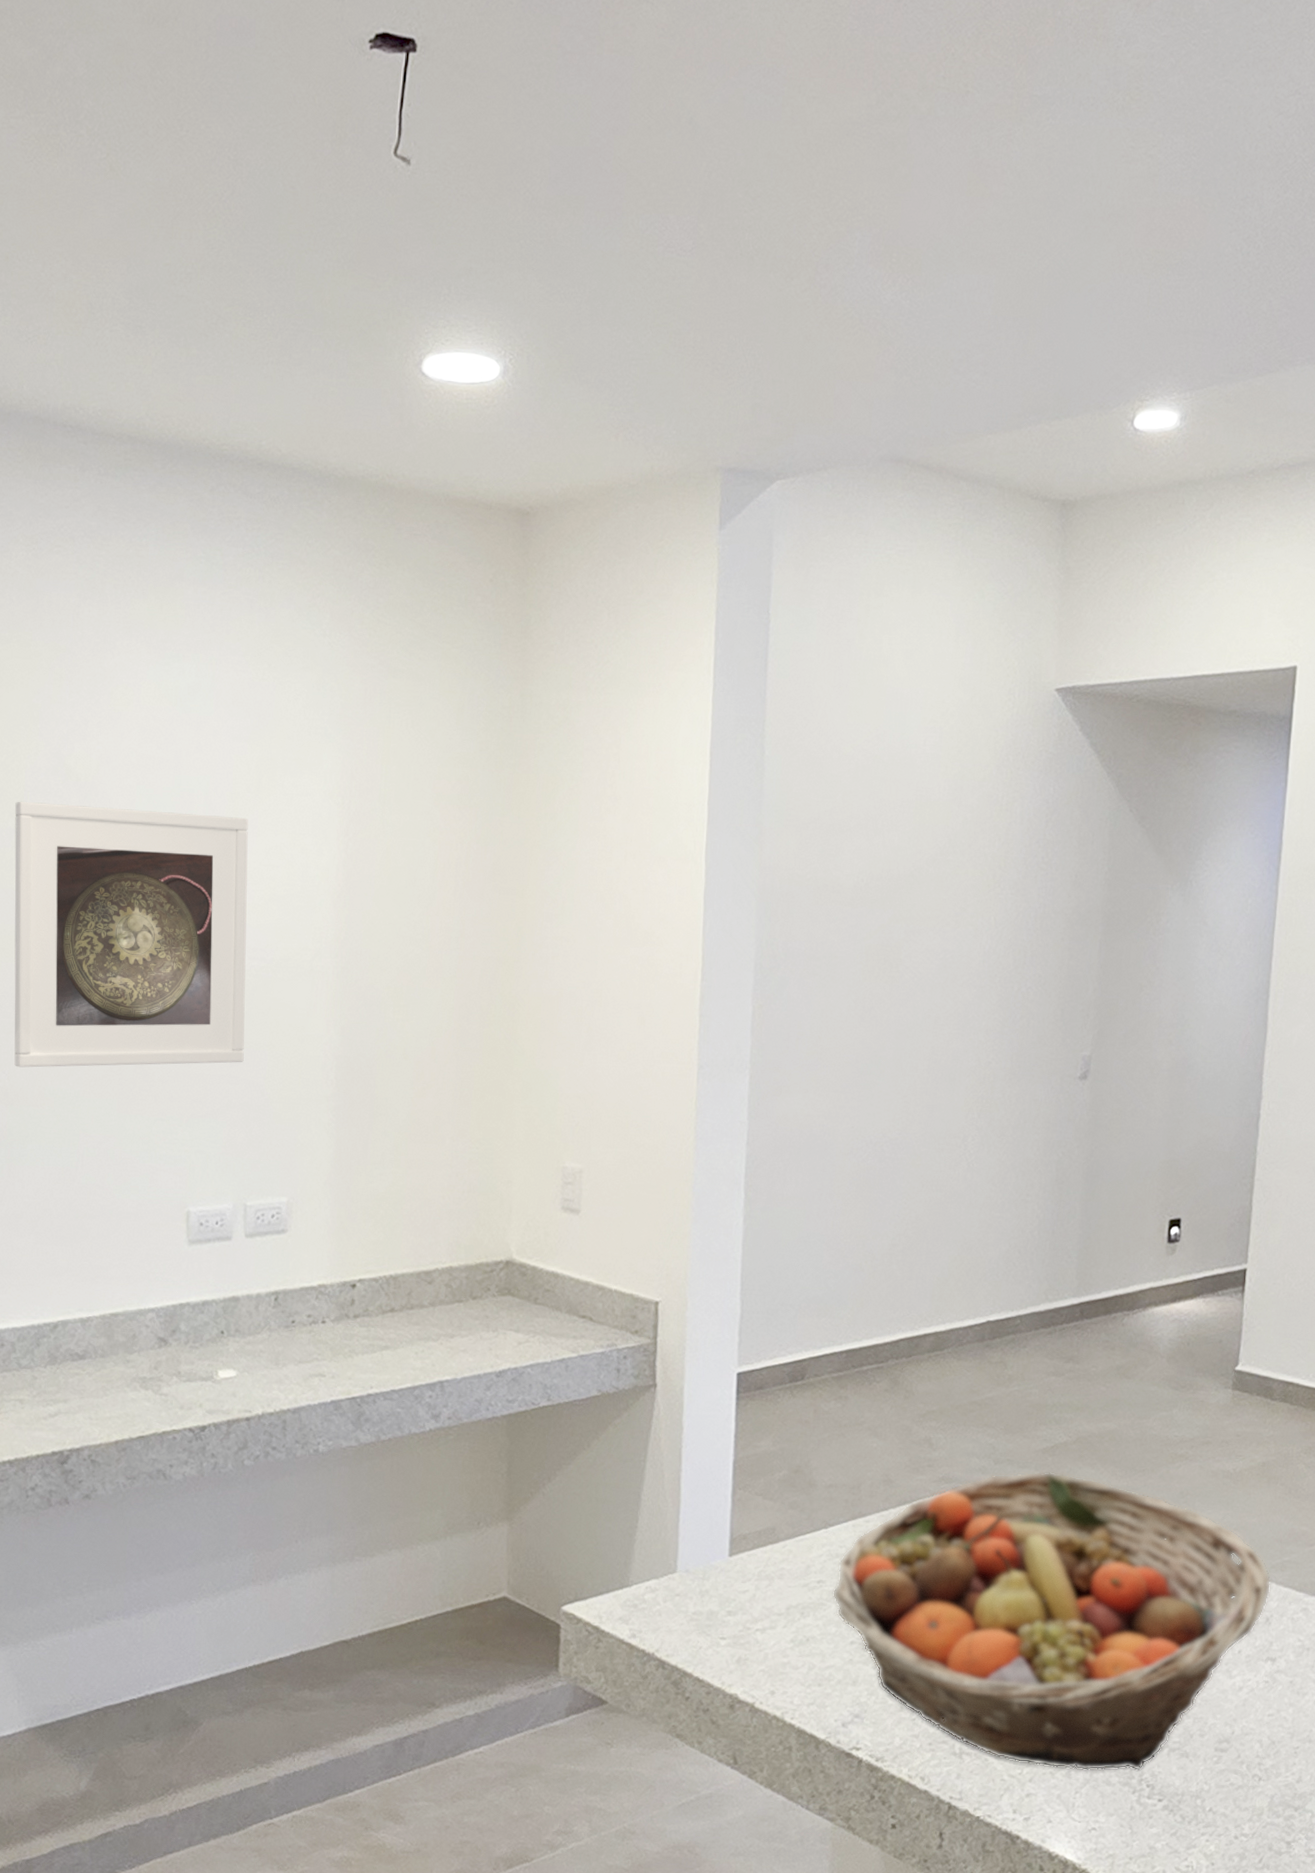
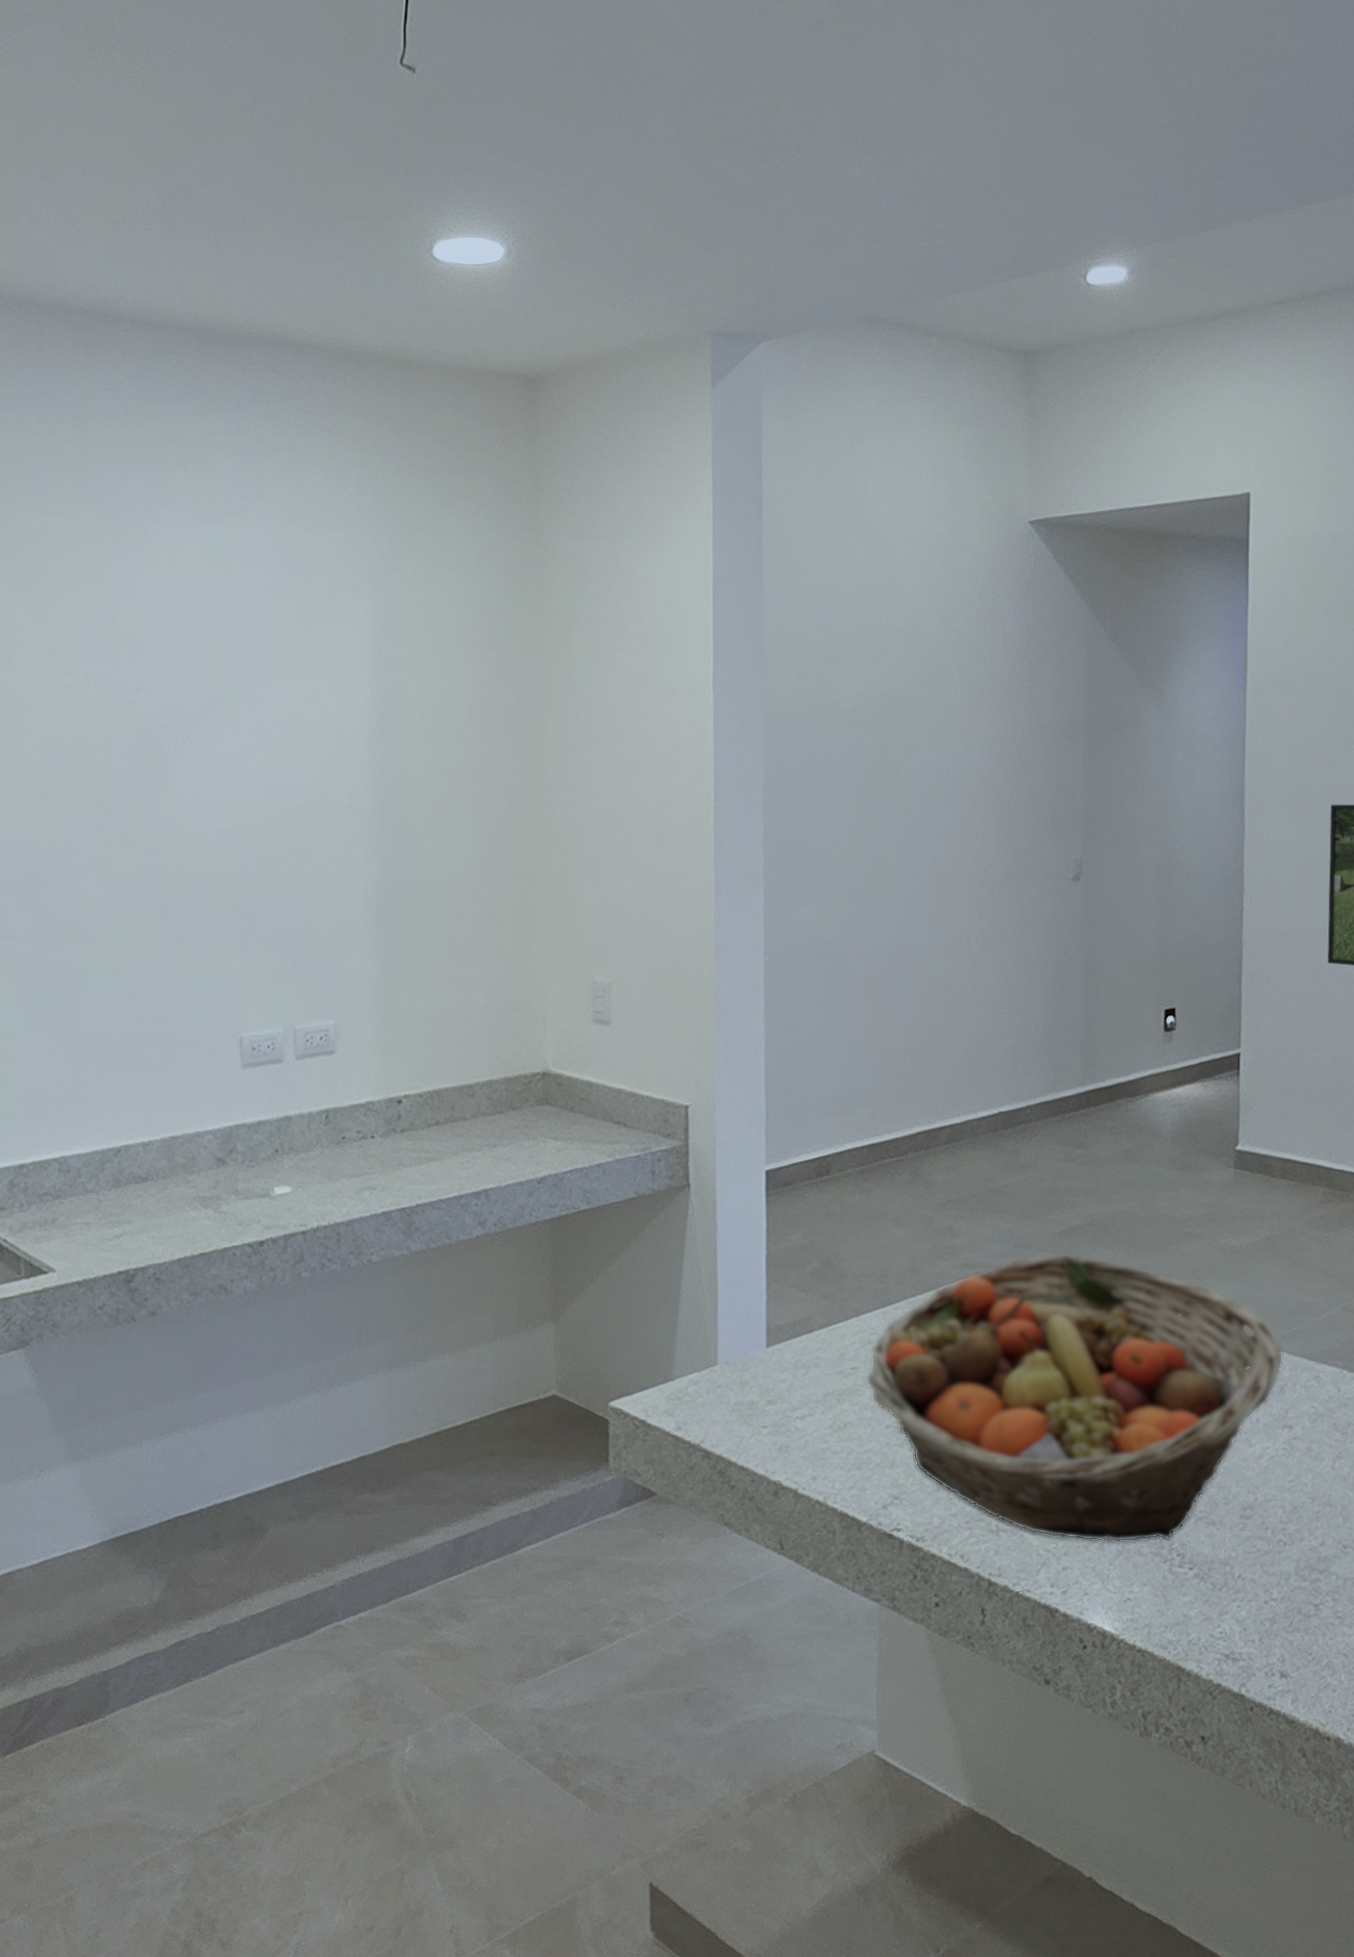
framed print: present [14,801,248,1068] -> none [69,659,289,907]

